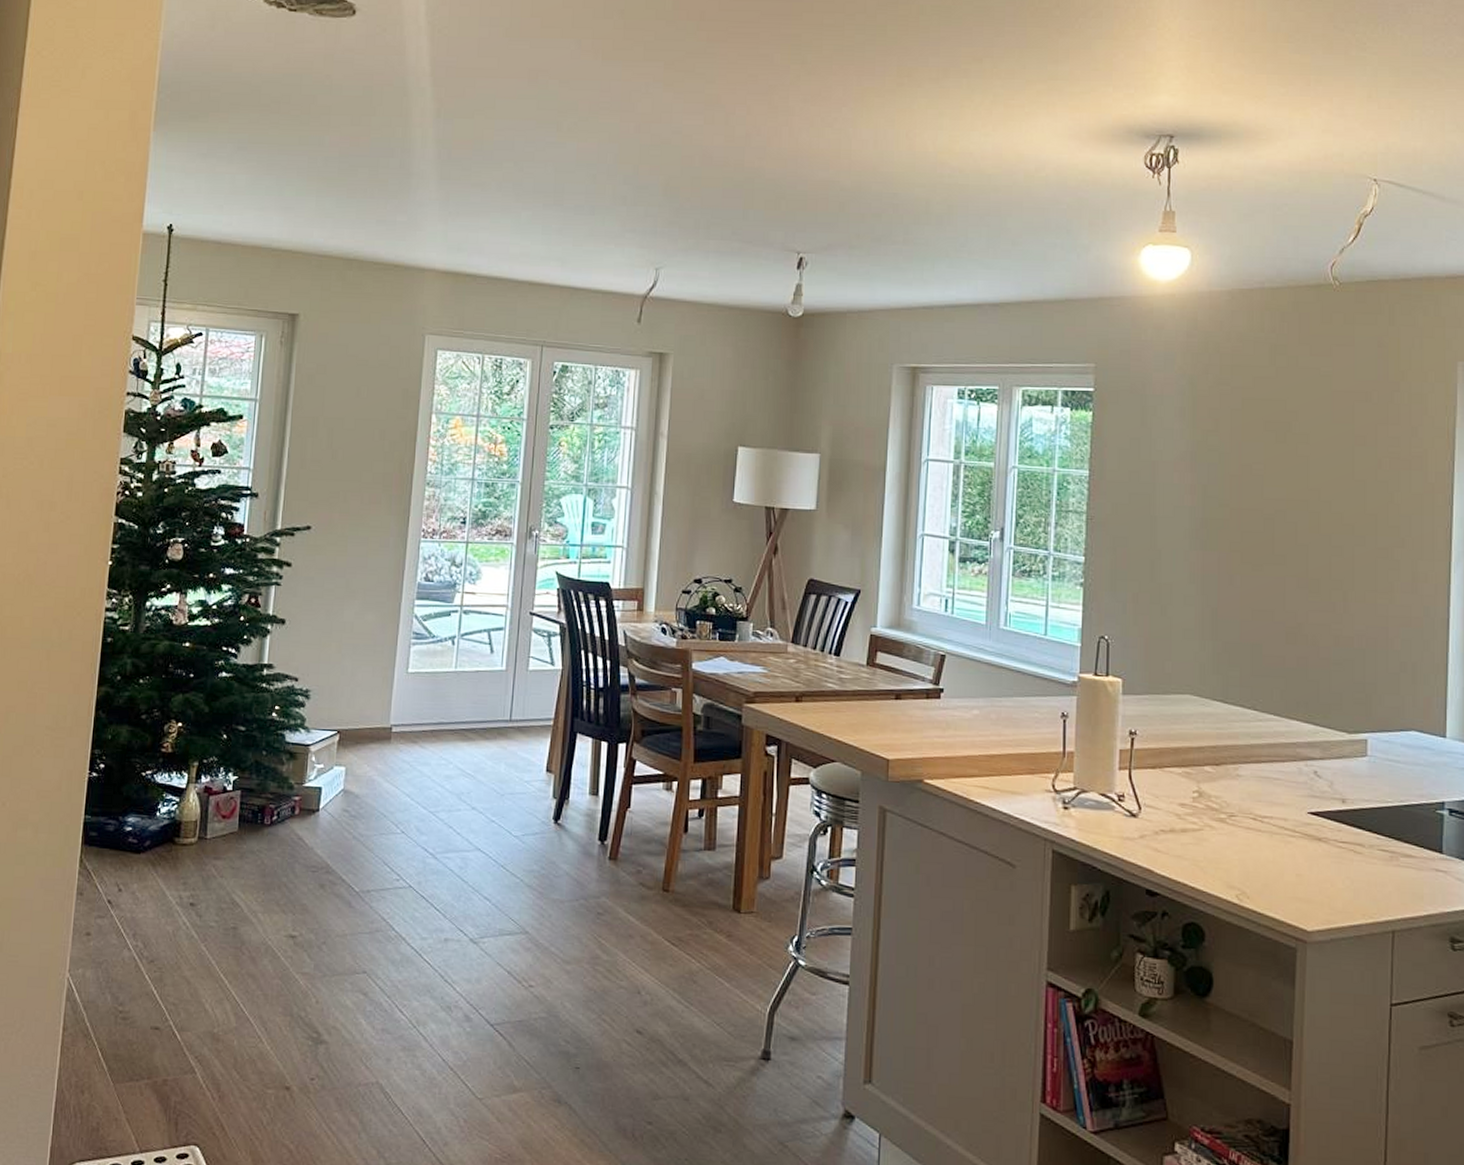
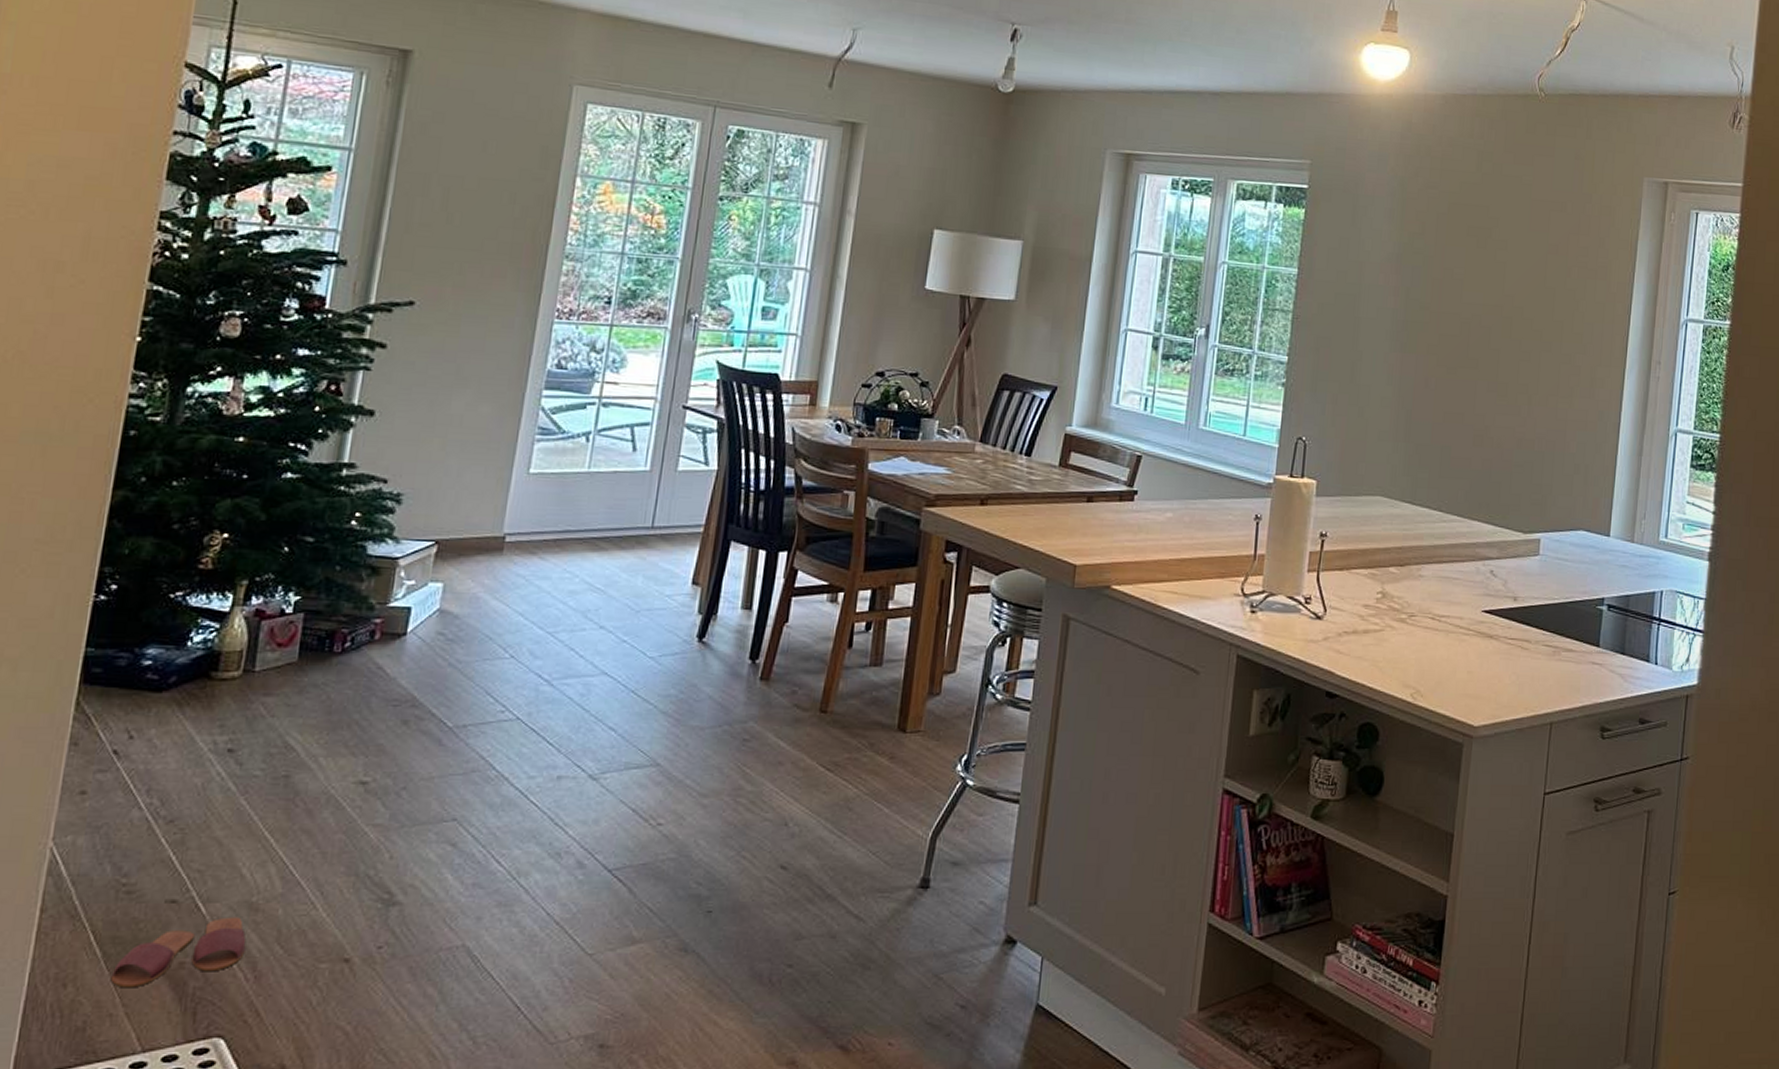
slippers: none [114,1044,212,1099] -> present [110,916,246,989]

